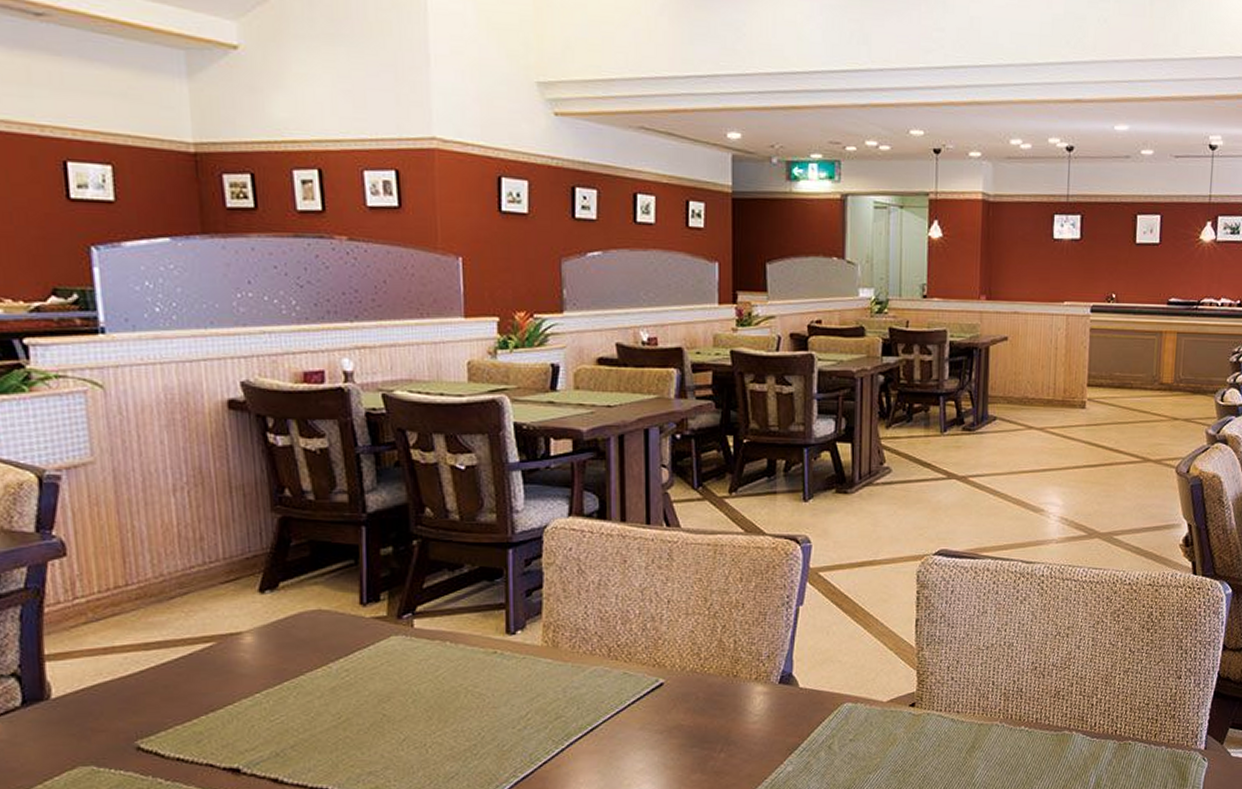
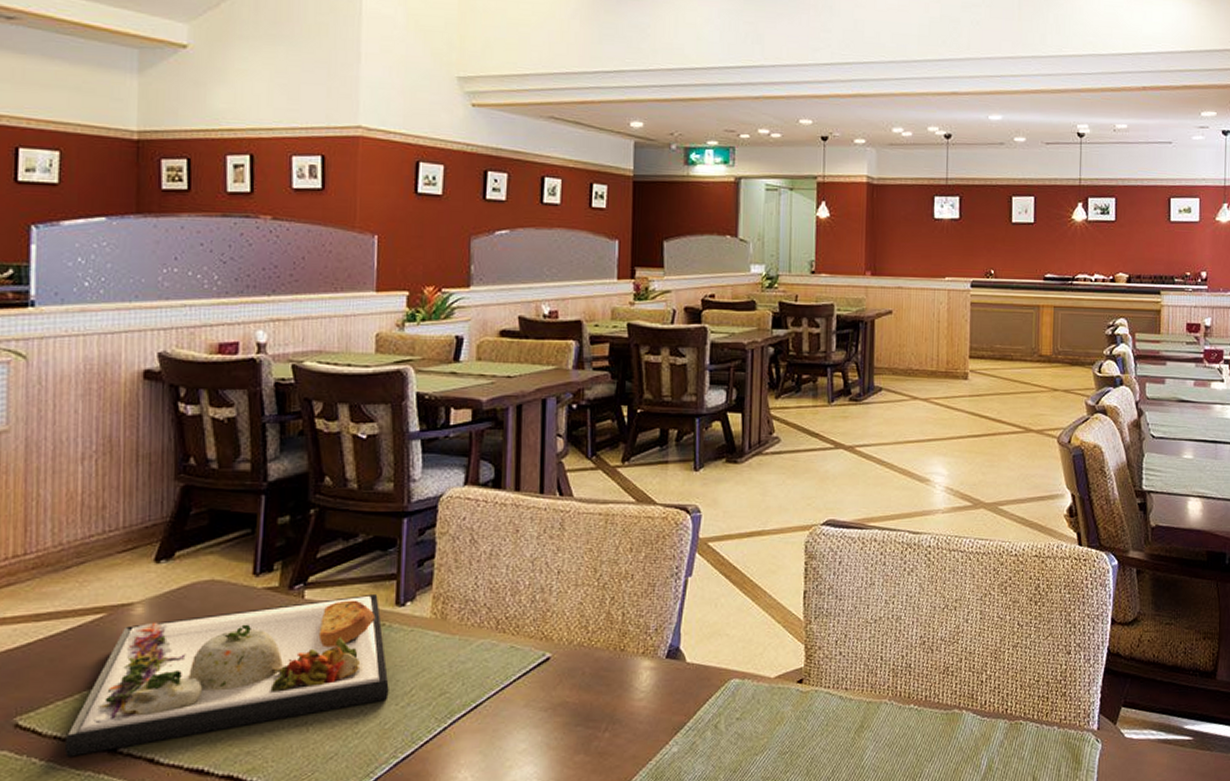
dinner plate: none [188,622,505,778] -> present [64,593,389,757]

